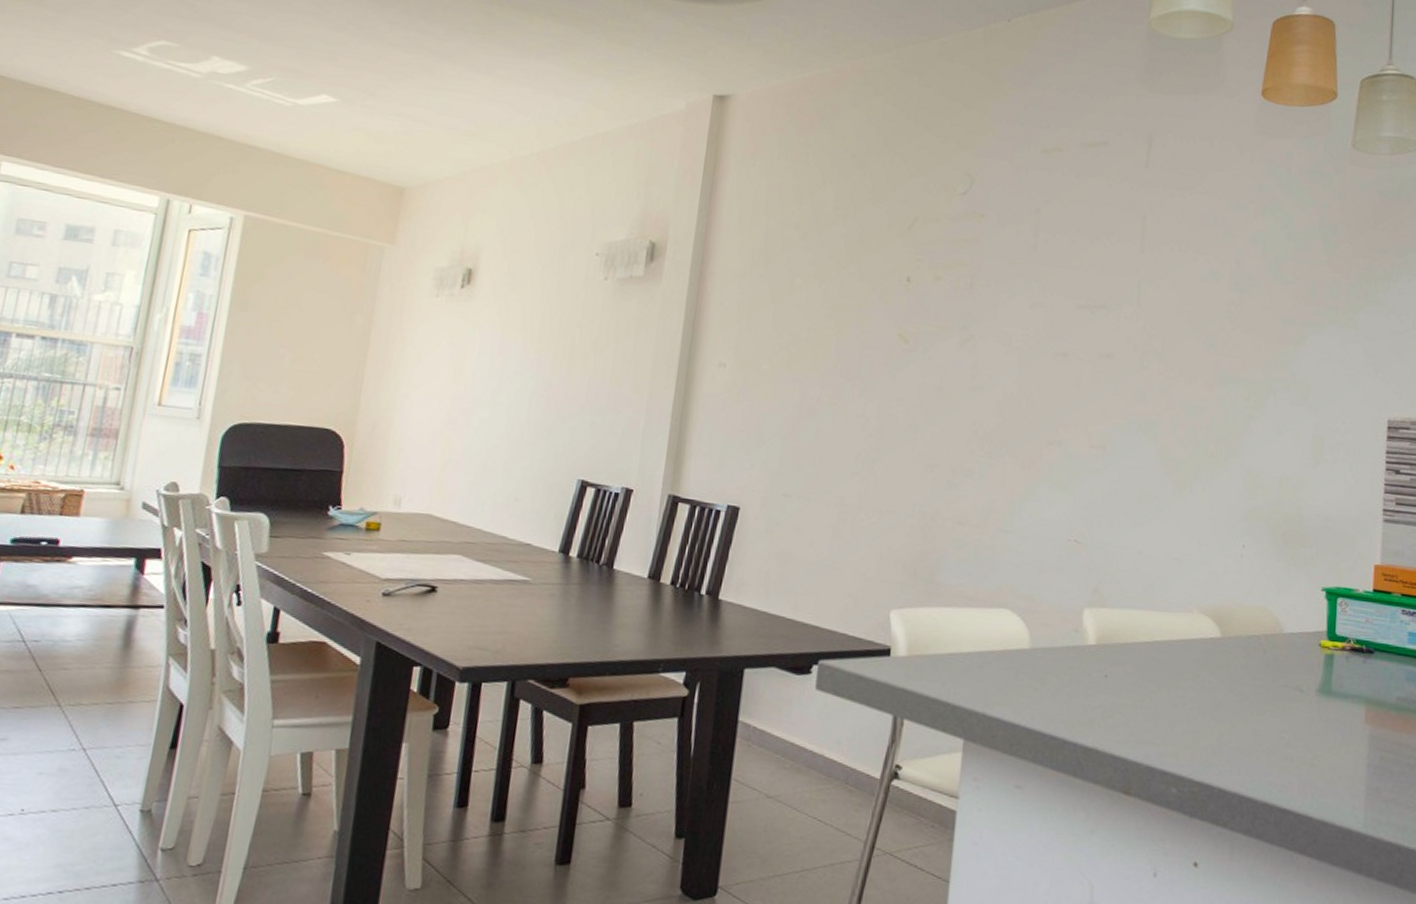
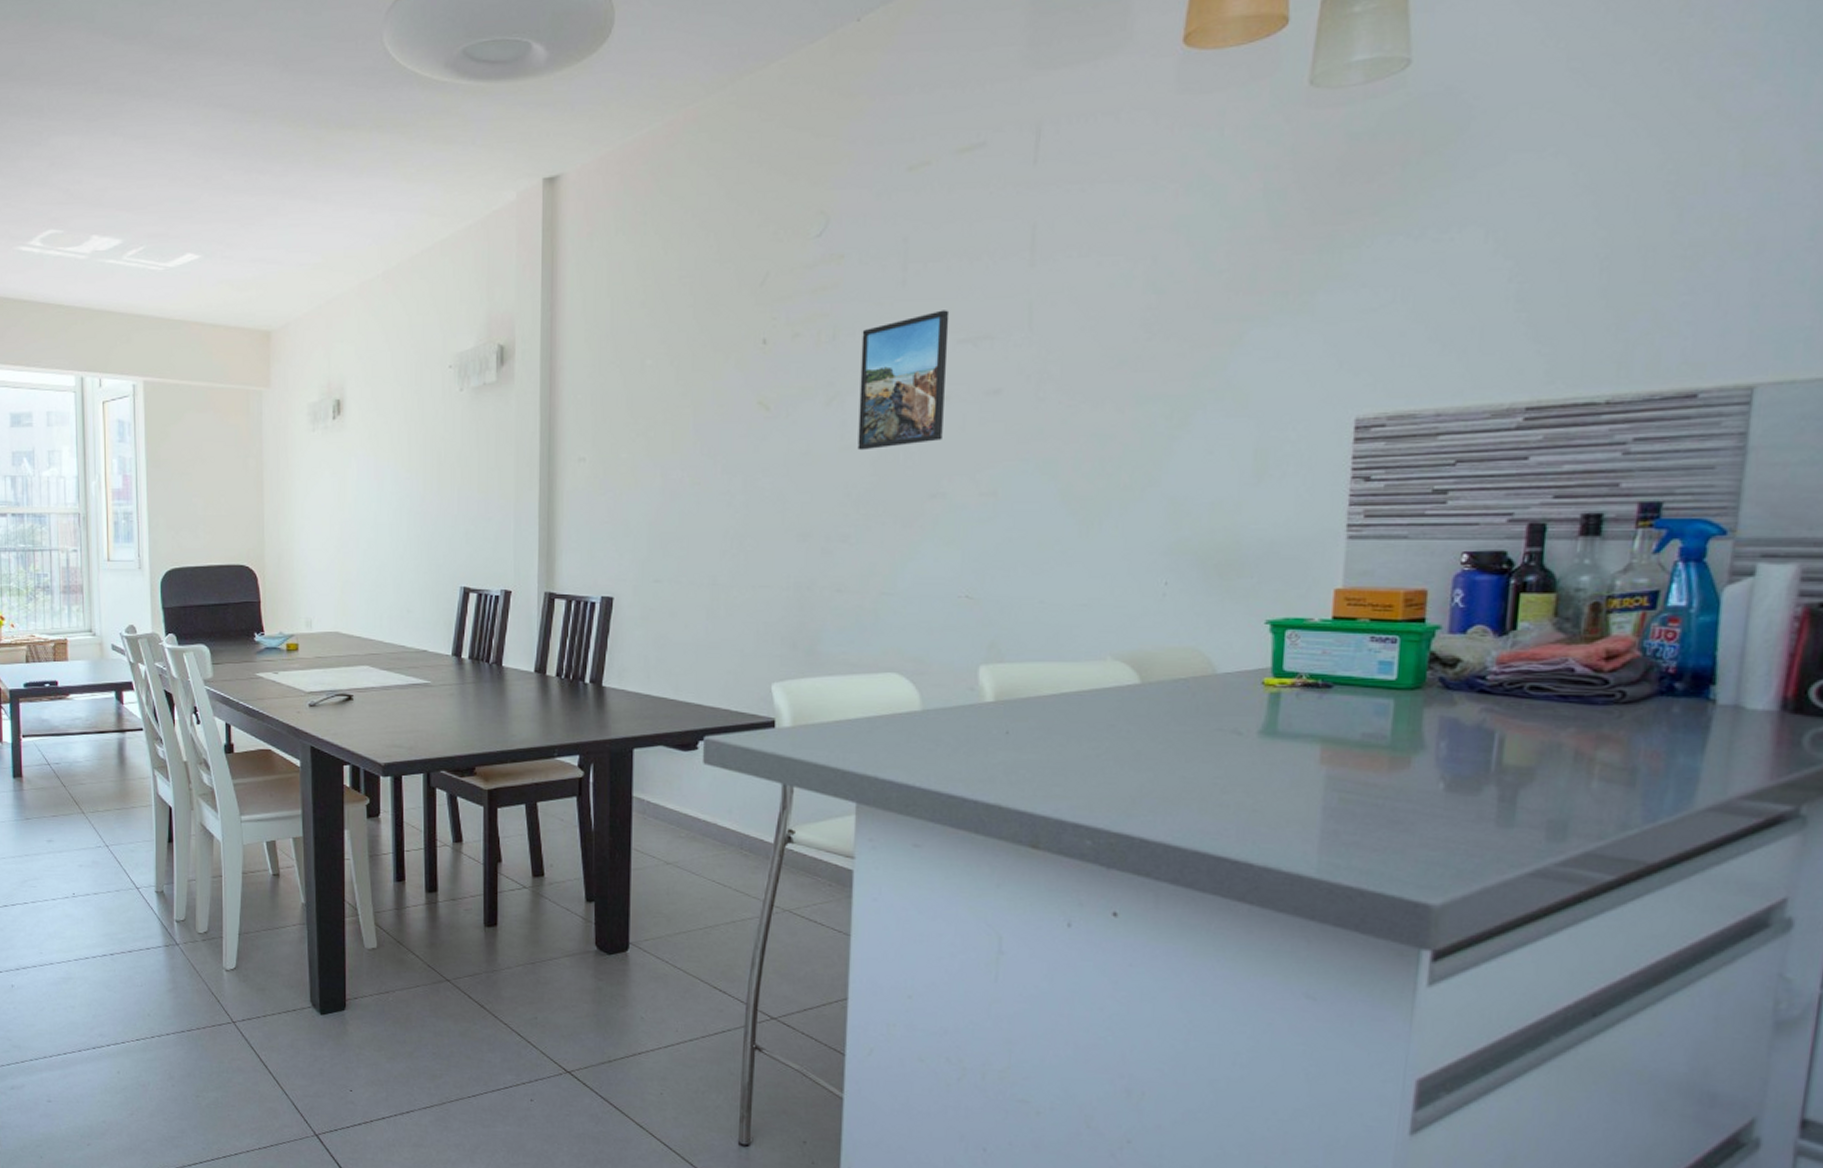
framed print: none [986,276,1072,393] -> present [857,310,950,451]

